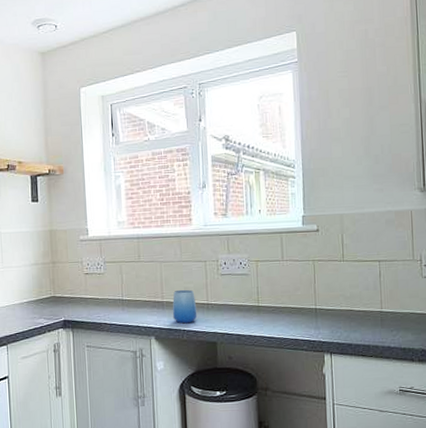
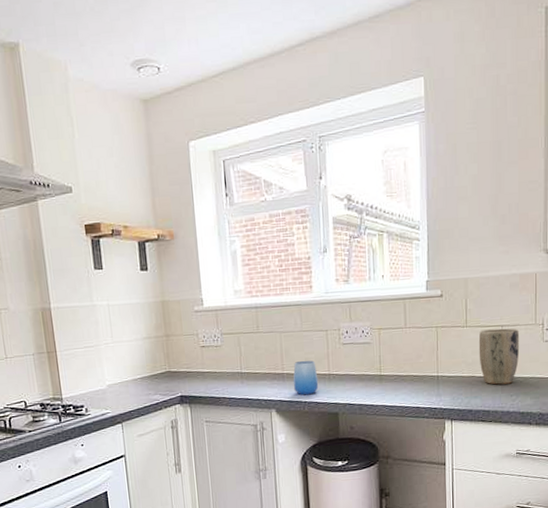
plant pot: none [356,263,398,319] -> present [478,328,520,385]

